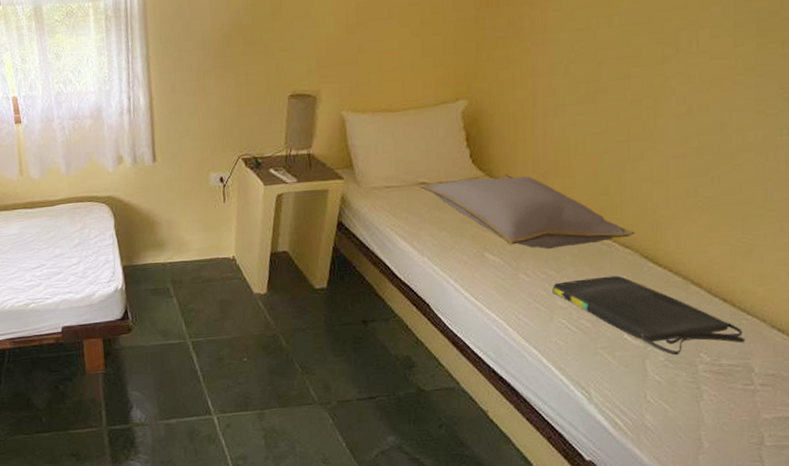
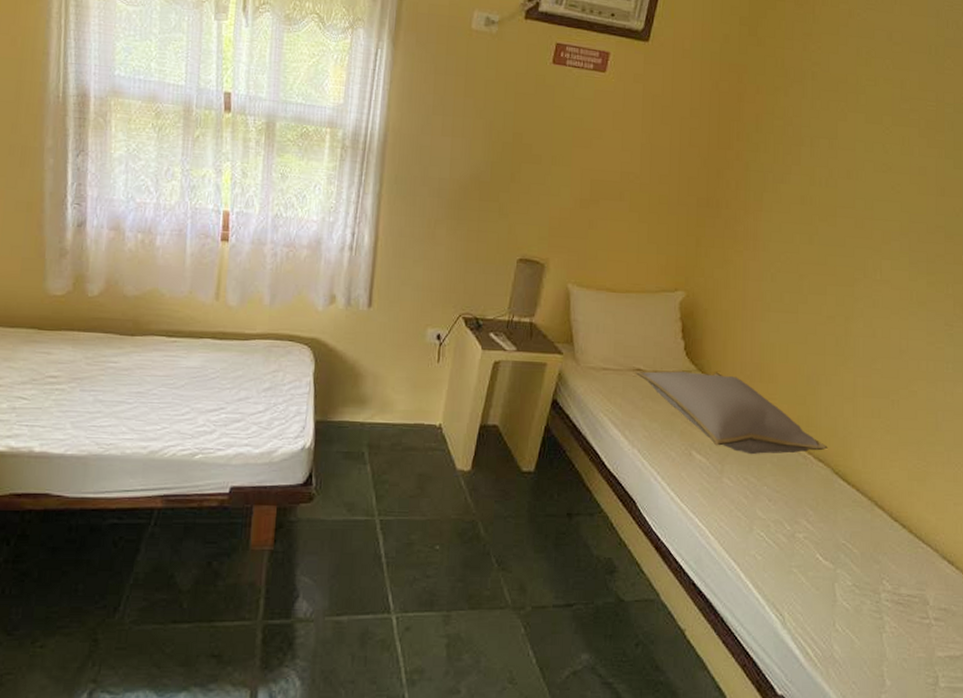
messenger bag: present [552,275,745,356] -> none [753,489,921,581]

